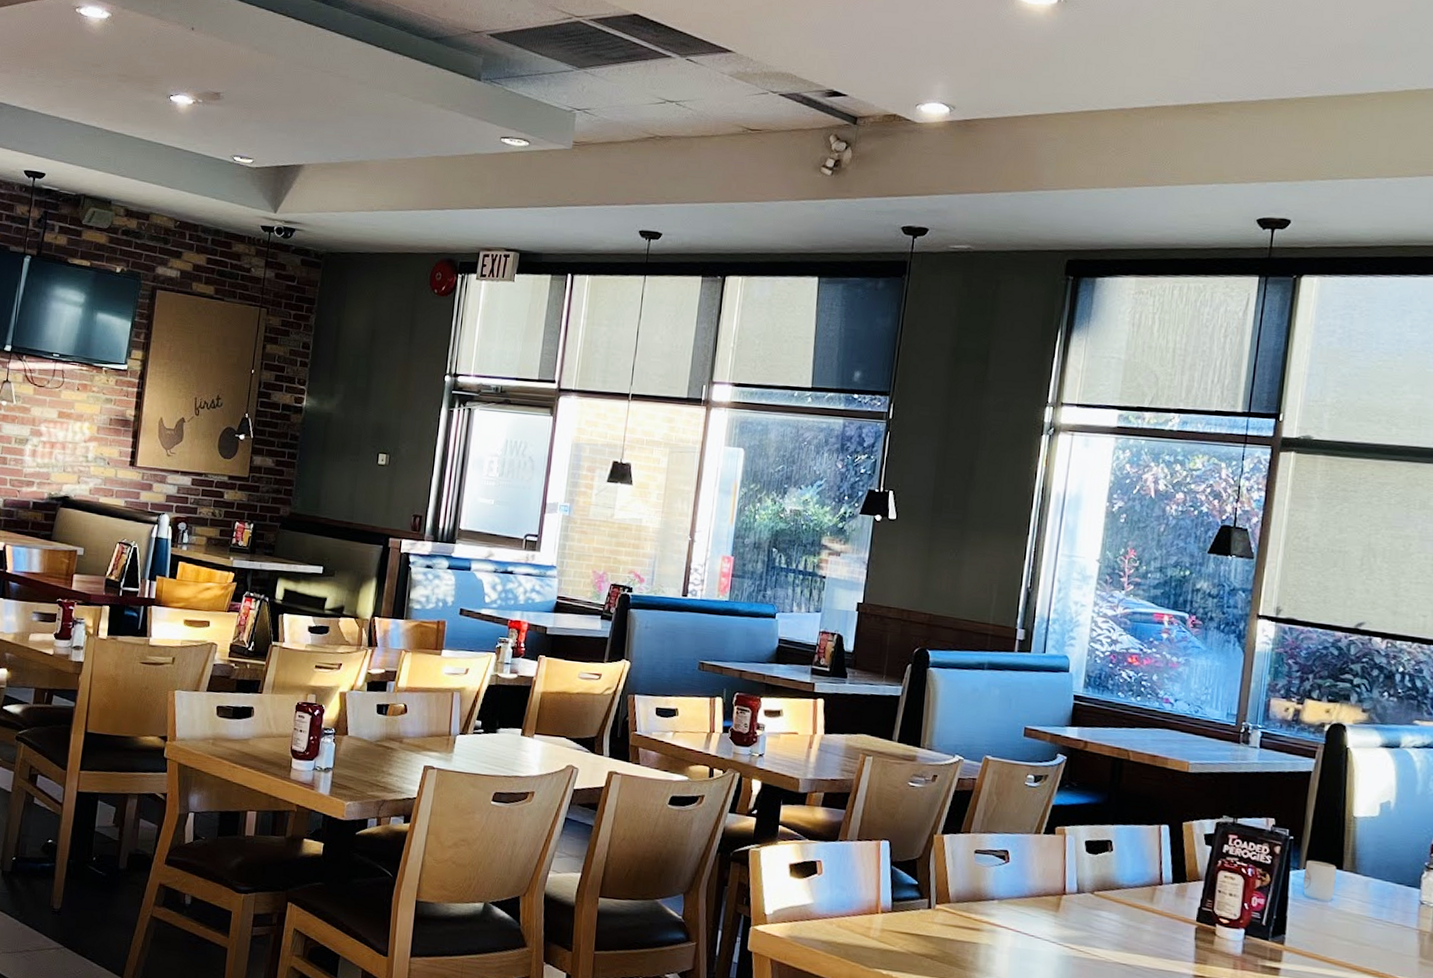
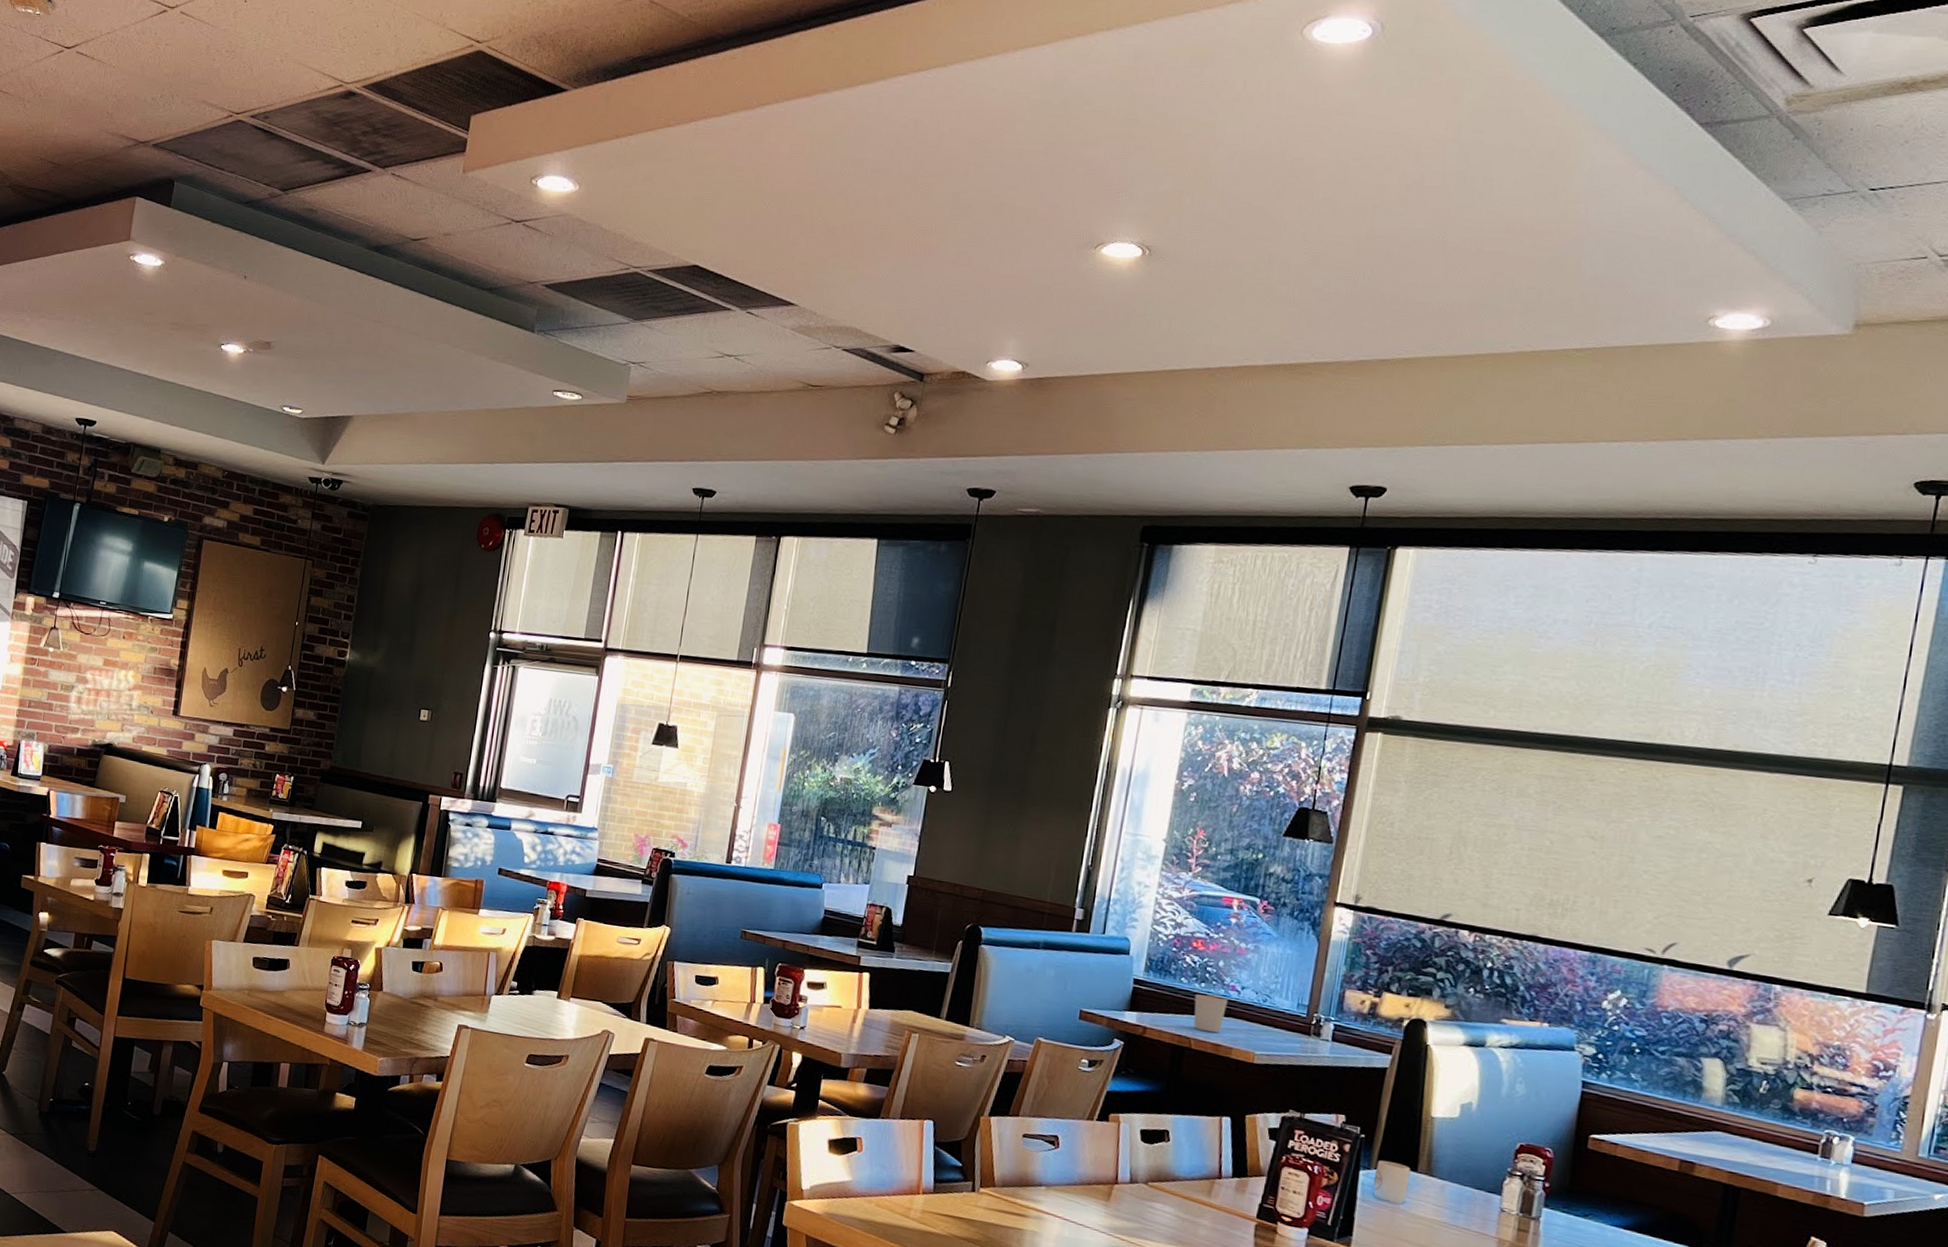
dixie cup: none [1131,707,1162,745] -> present [1193,994,1228,1033]

